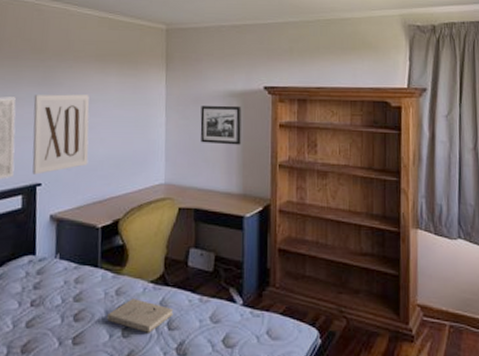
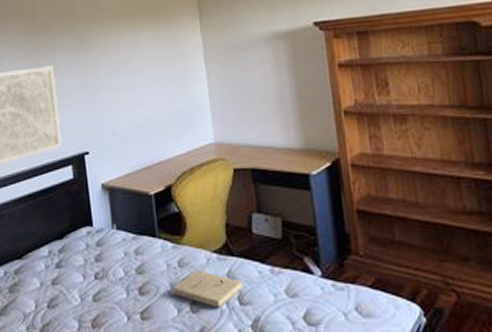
wall art: present [32,94,90,175] -> none [70,55,132,143]
picture frame: present [200,105,242,145] -> none [243,48,296,95]

